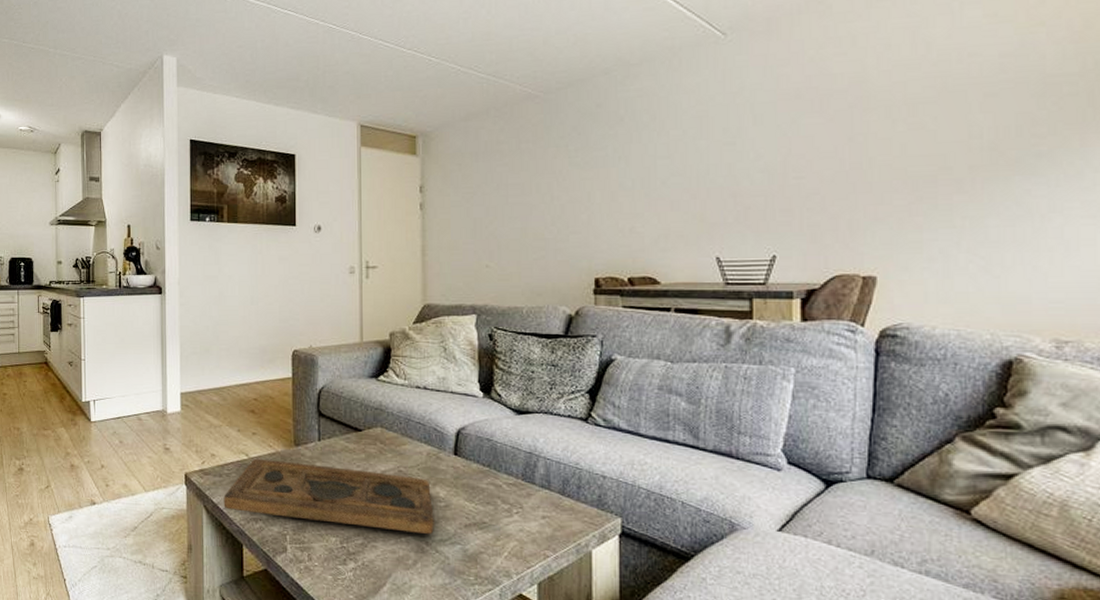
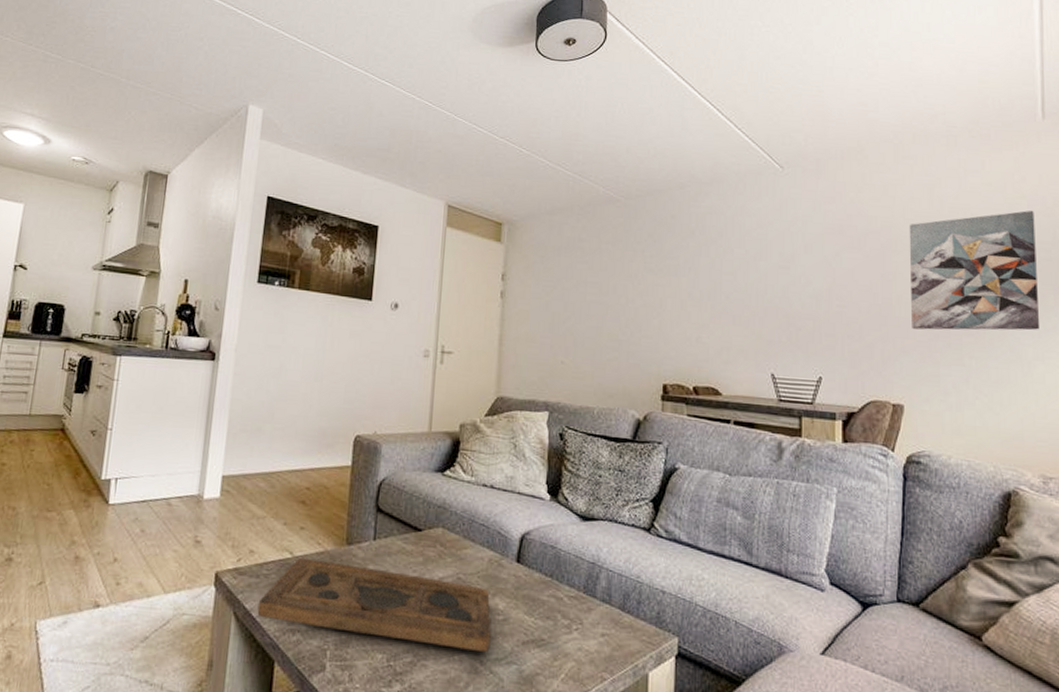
wall art: none [884,39,1057,193] -> present [909,211,1039,331]

